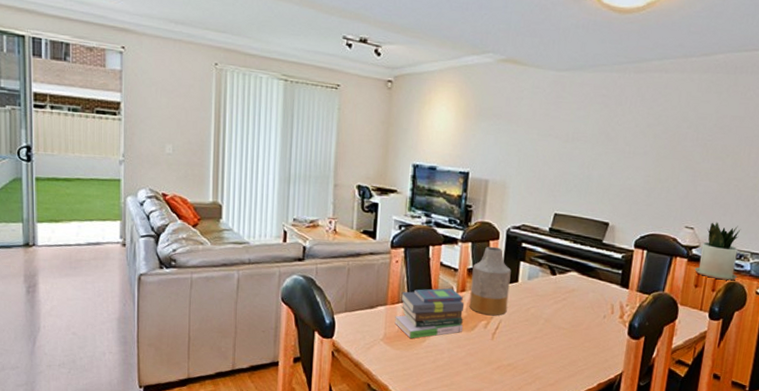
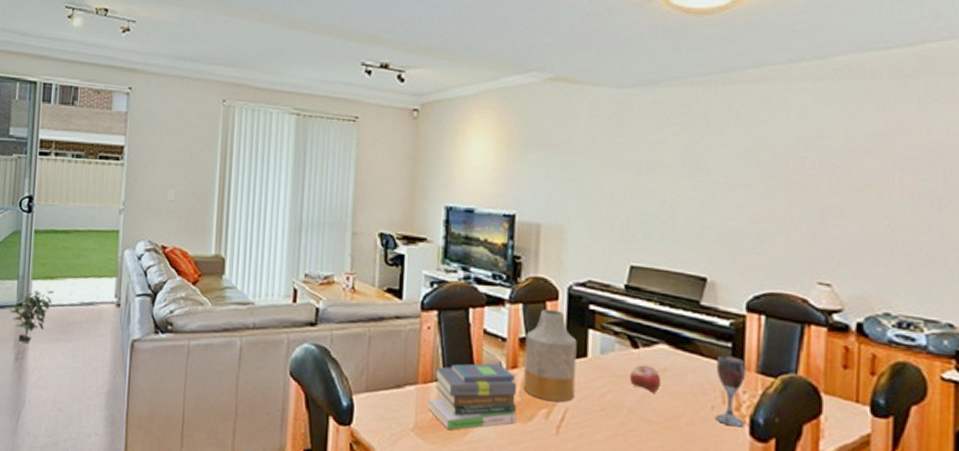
potted plant: none [17,231,60,278] -> present [10,290,54,343]
fruit: none [548,287,571,307] -> present [630,365,661,393]
cup: none [605,279,631,330] -> present [715,355,747,427]
planter: present [694,221,741,281] -> none [840,275,909,360]

